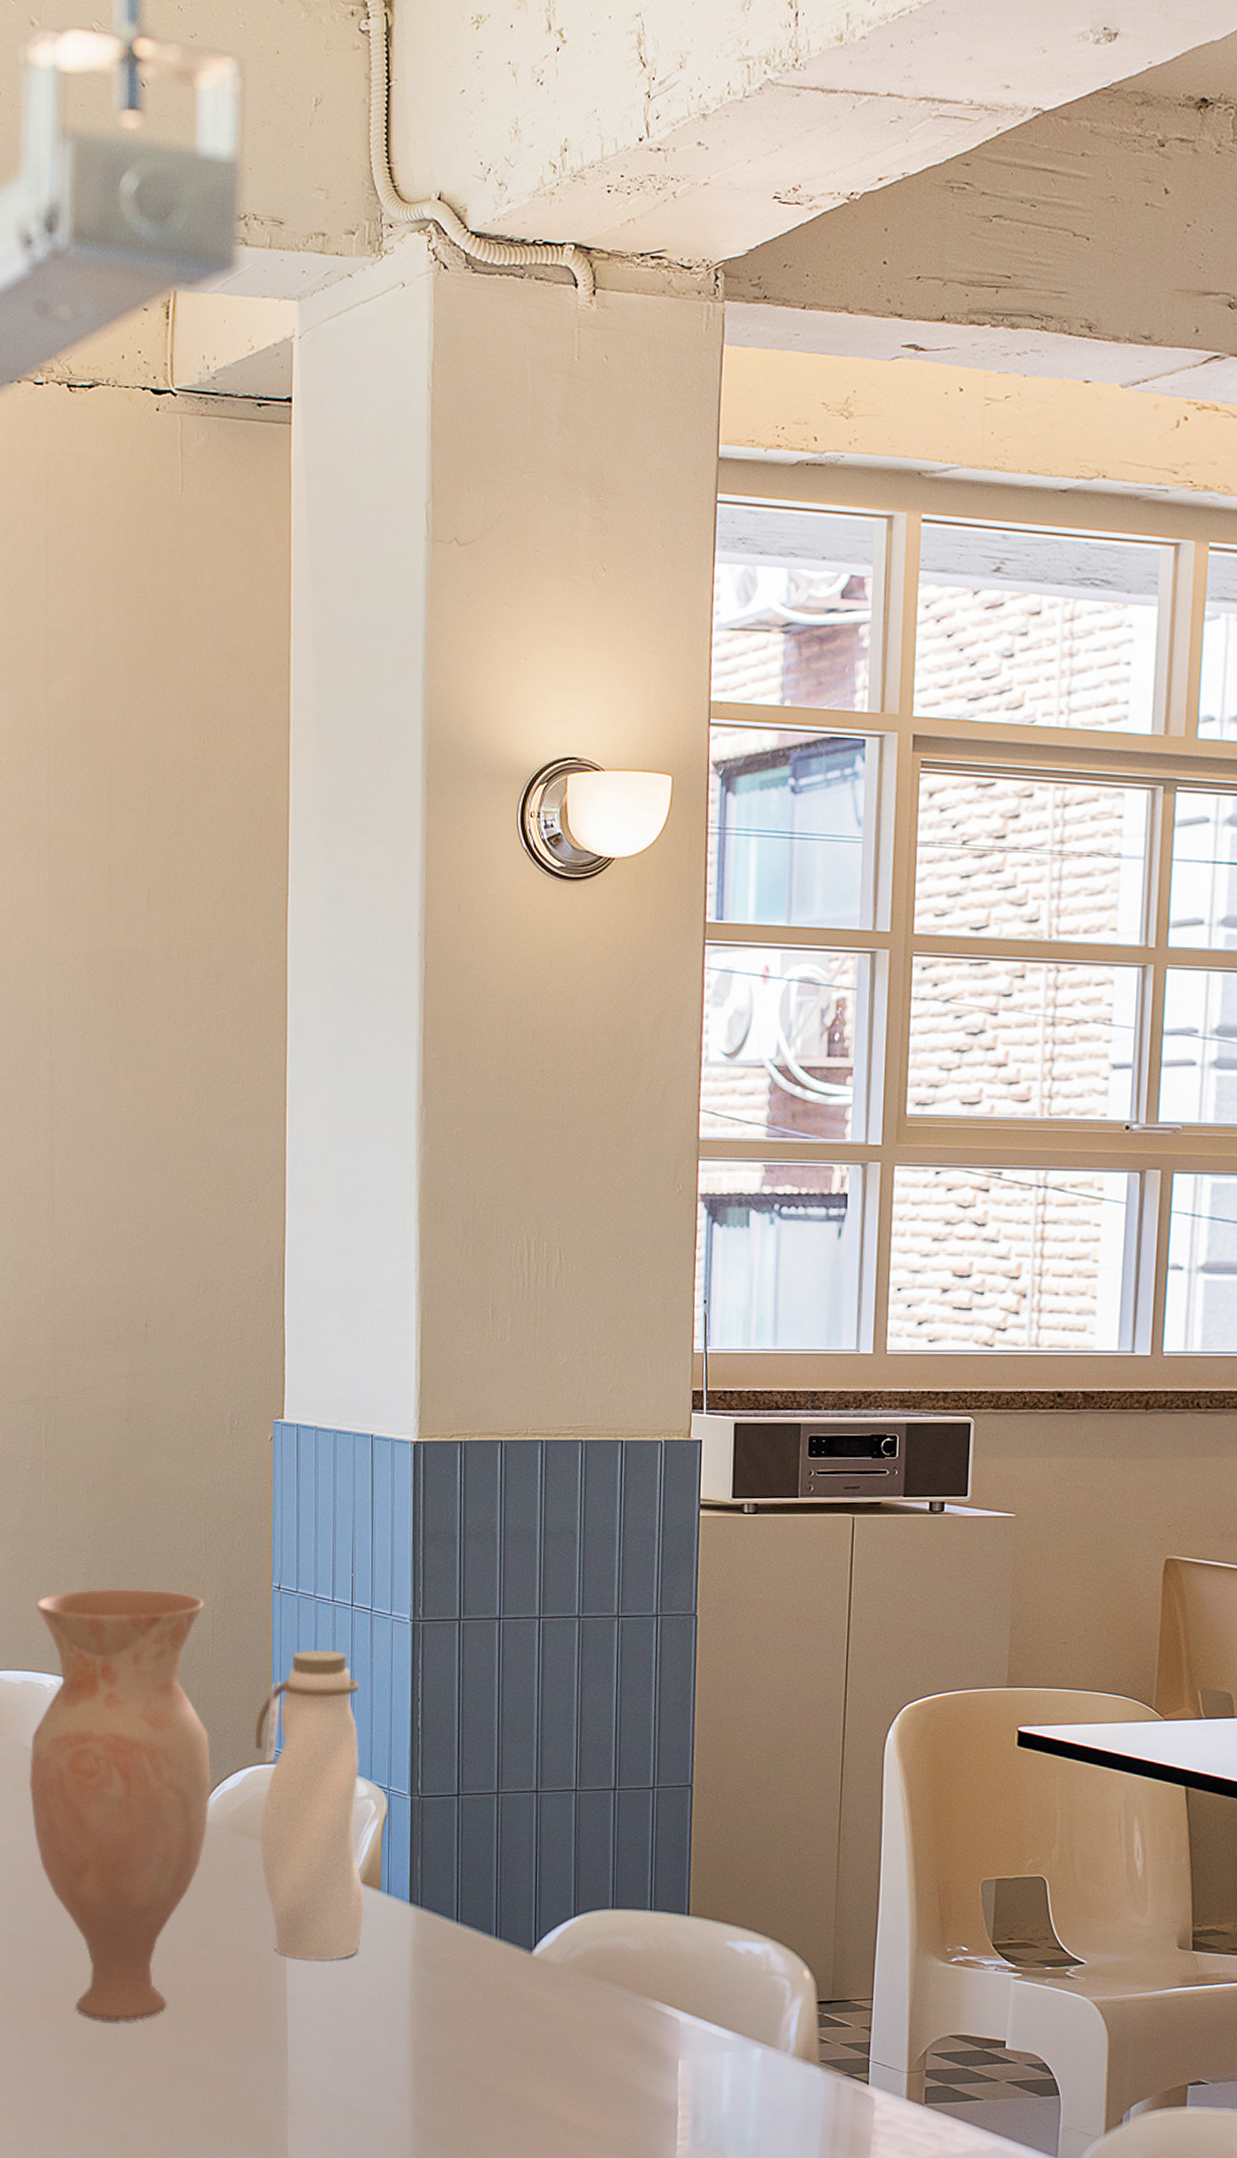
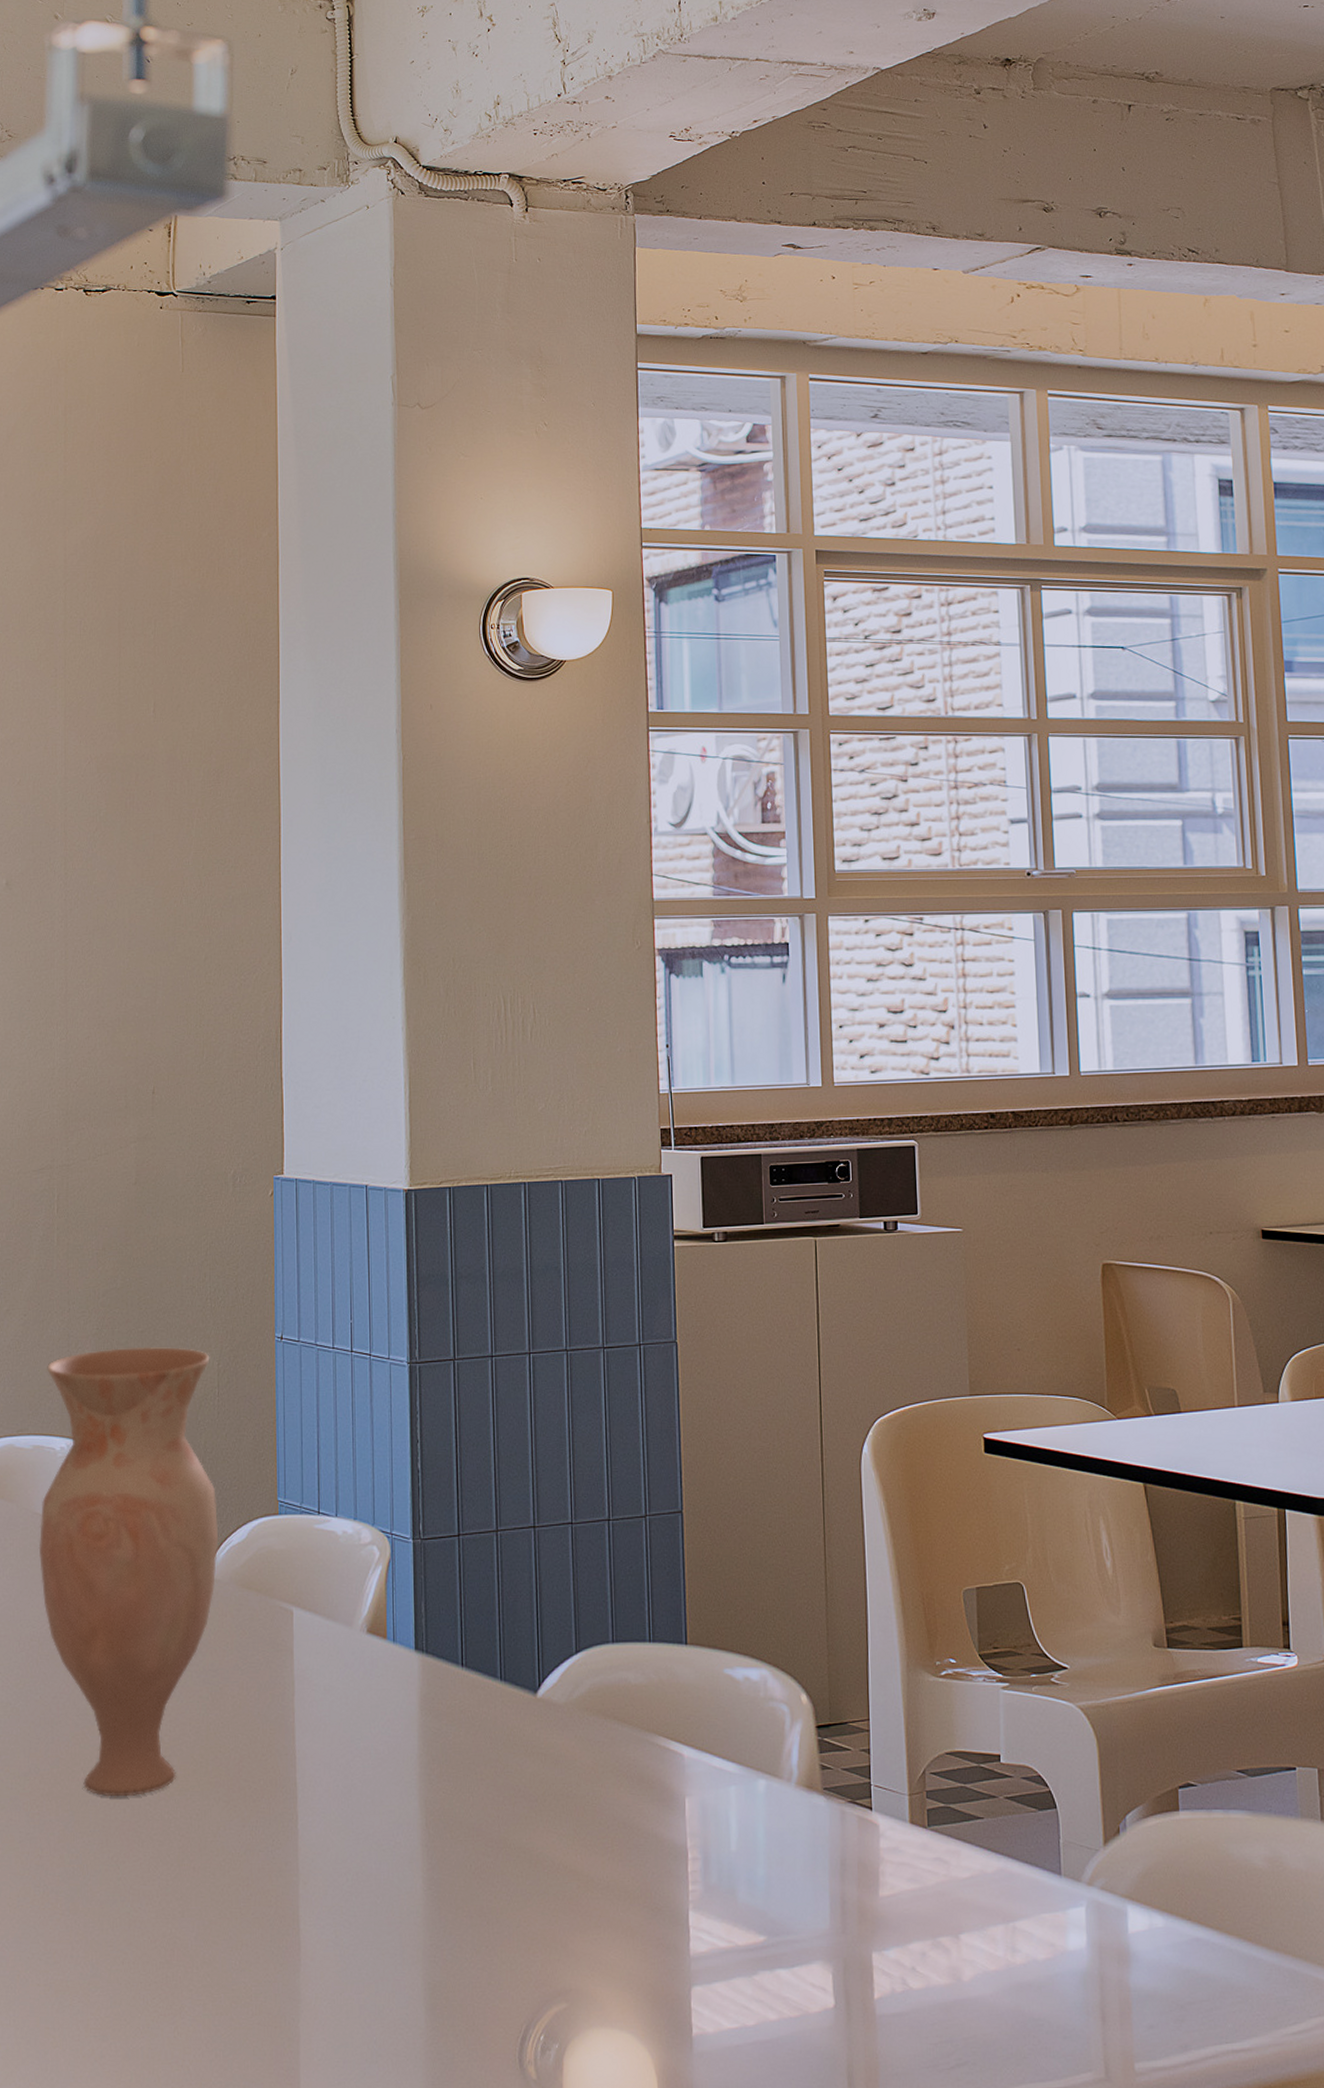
water bottle: present [255,1649,366,1961] -> none [261,1397,372,1717]

